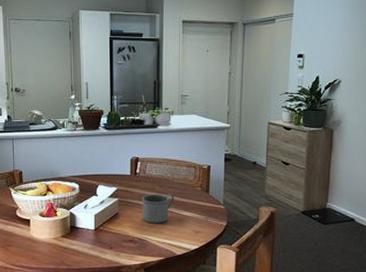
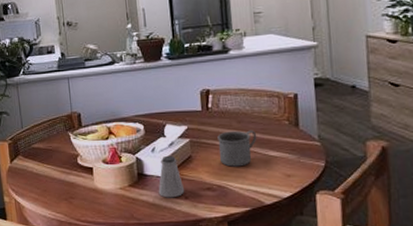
saltshaker: none [87,211,110,248] -> present [158,155,185,198]

